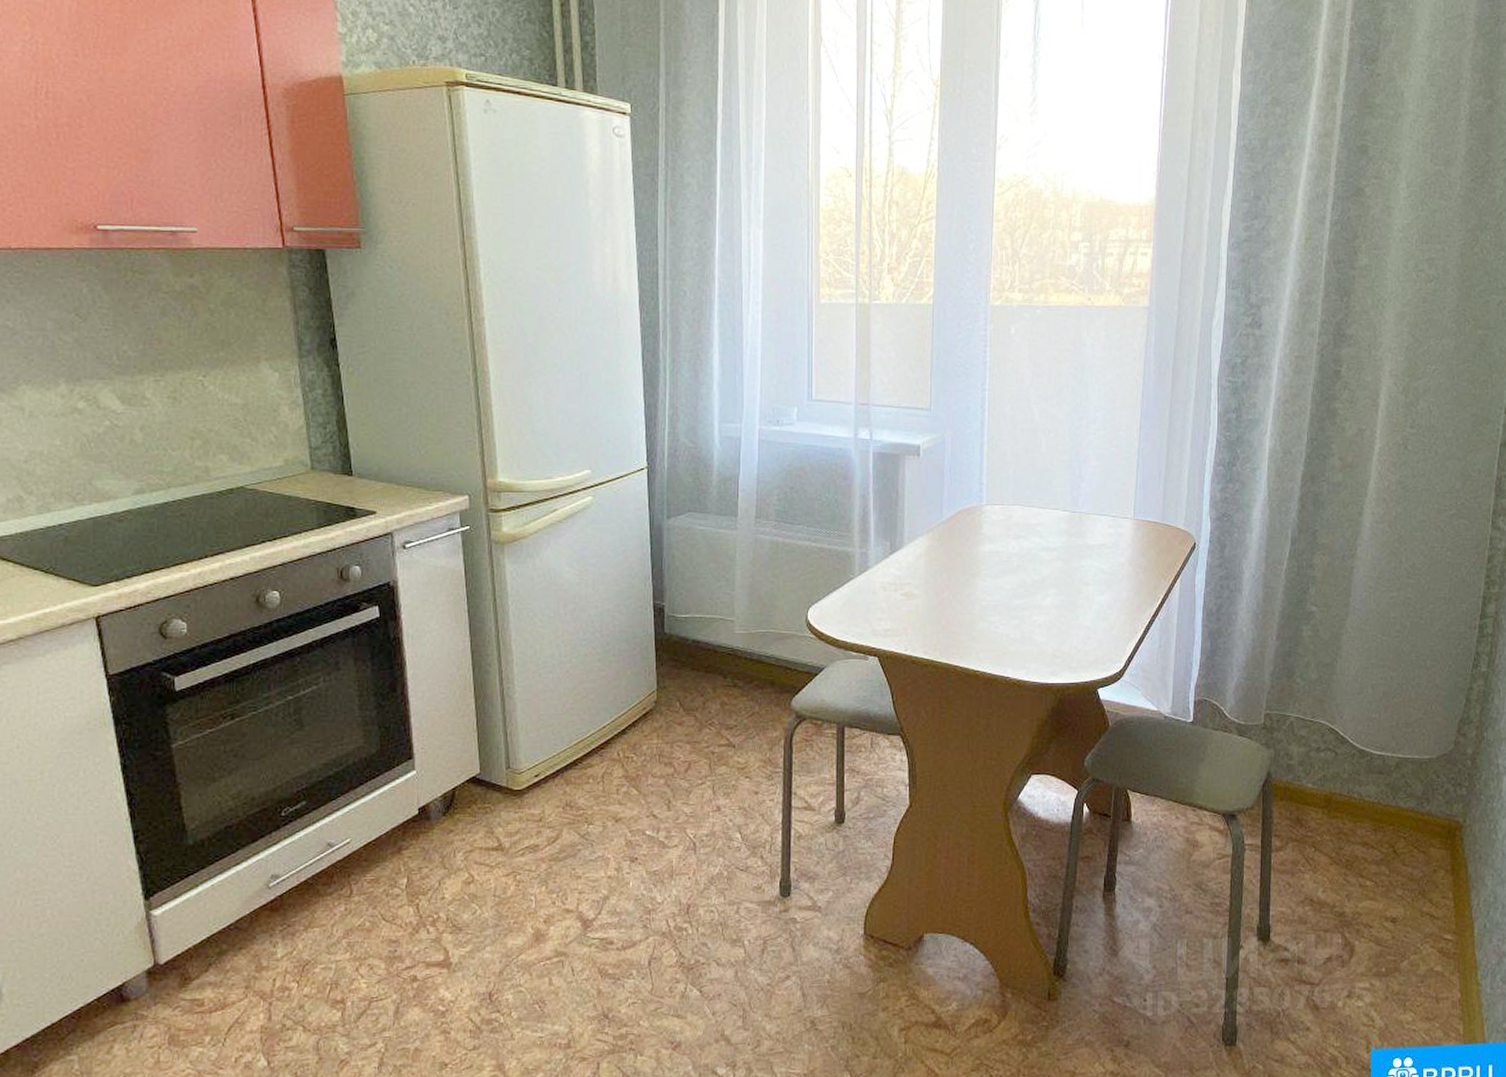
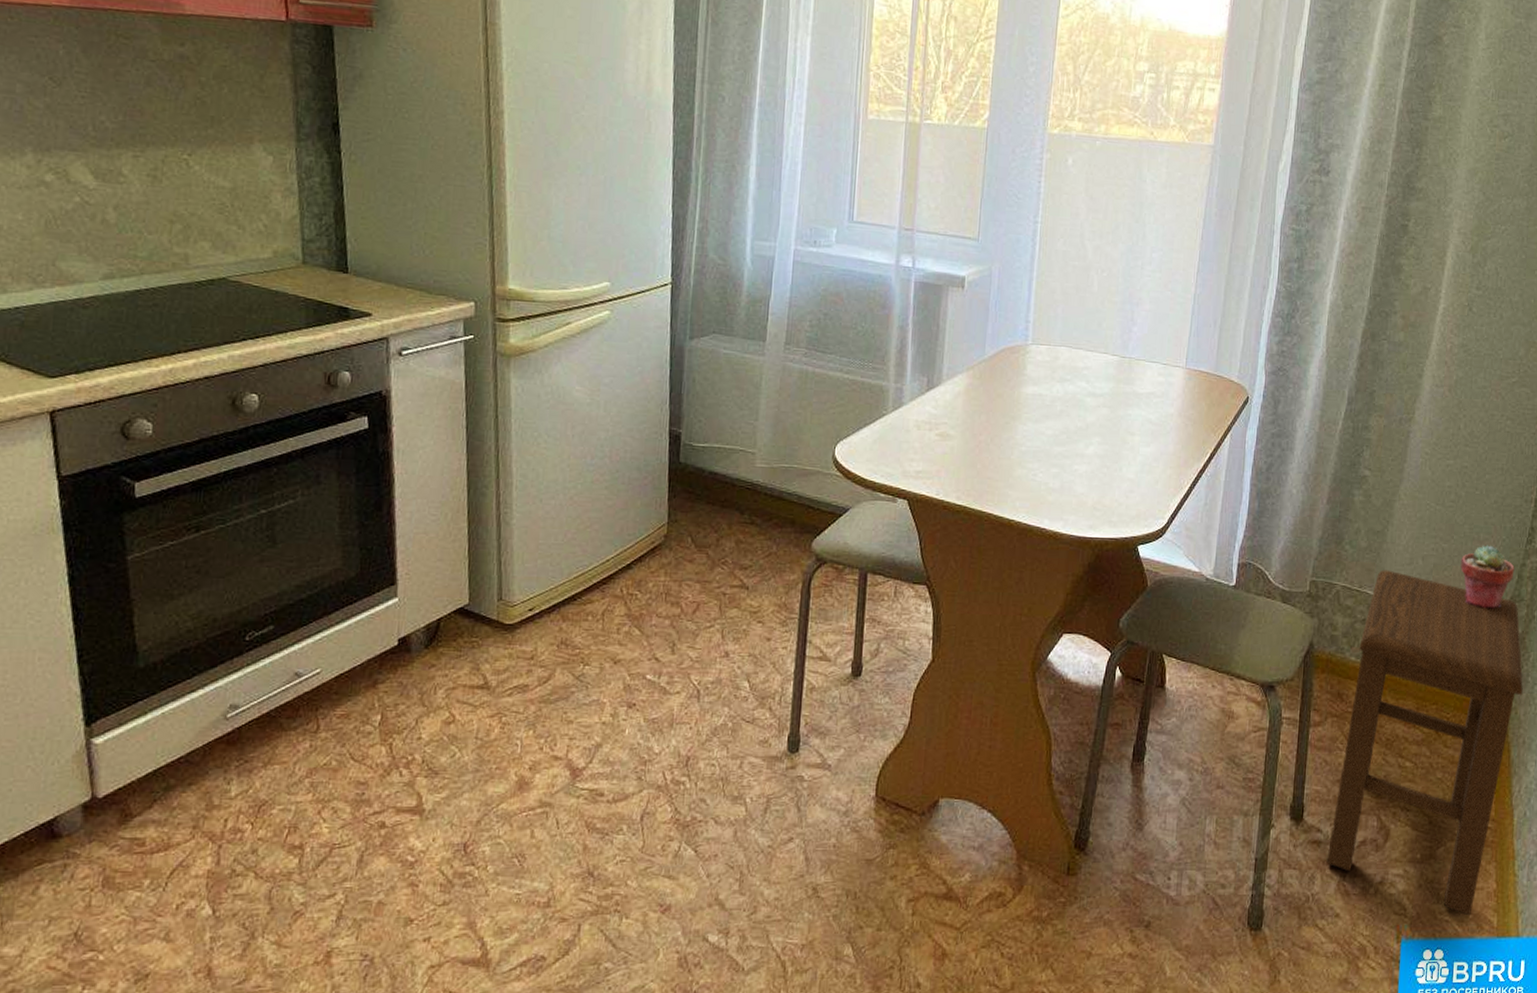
stool: none [1295,700,1476,1025] -> present [1326,569,1523,916]
potted succulent: none [1409,671,1462,732] -> present [1460,545,1515,609]

